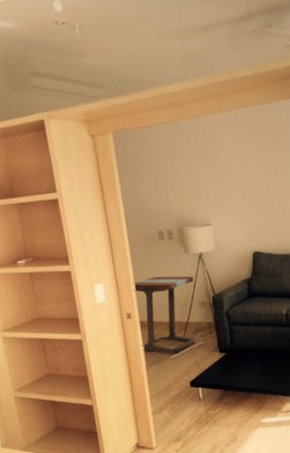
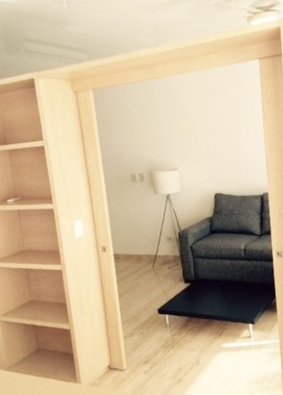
side table: present [133,276,202,358] -> none [108,214,169,287]

